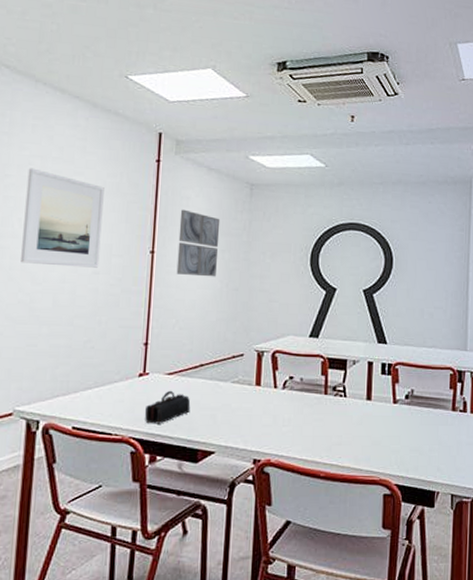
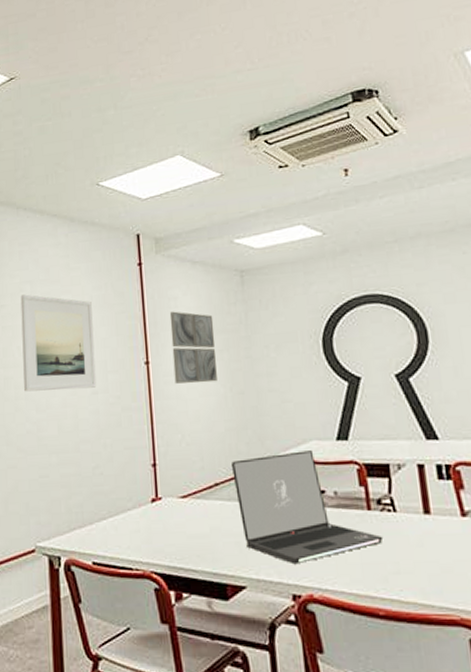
pencil case: present [144,390,191,424] -> none [162,515,212,556]
laptop: none [217,343,333,435] -> present [232,450,384,565]

